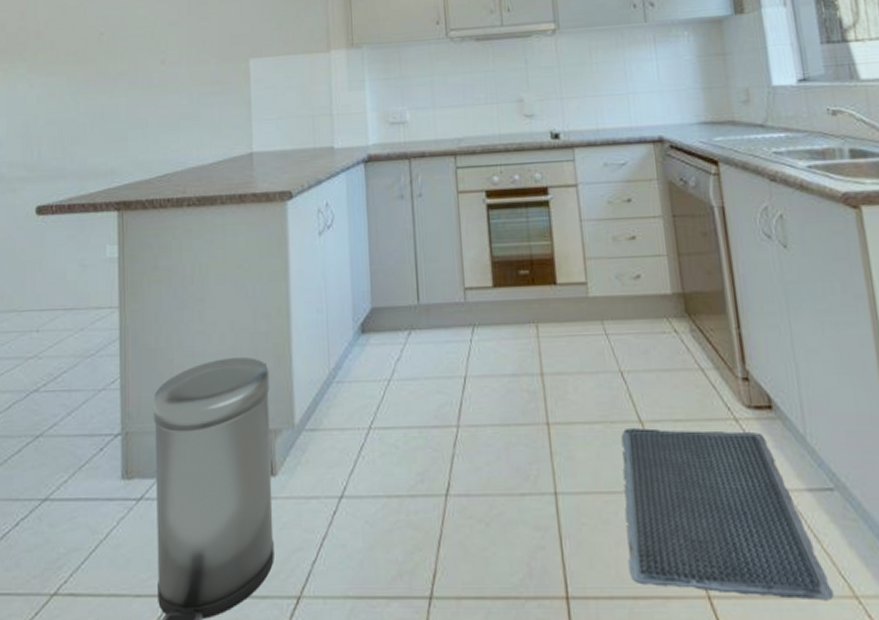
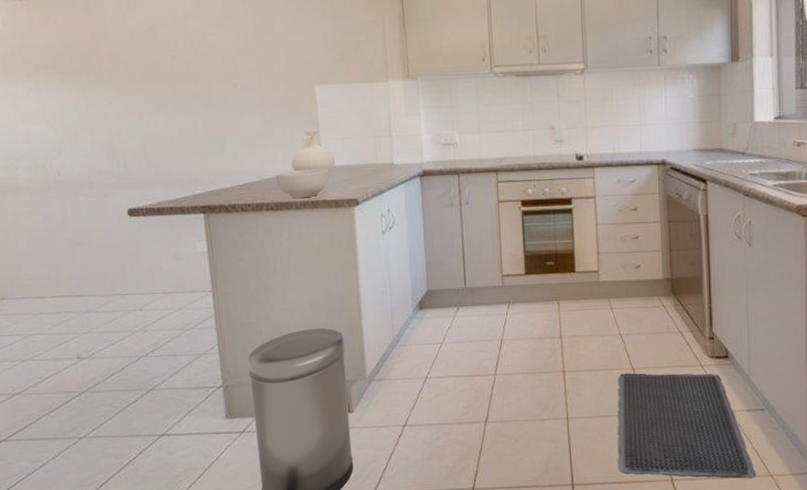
bowl: none [200,155,260,192] -> present [276,169,329,199]
ceramic jug: none [219,109,268,162] -> present [291,130,336,175]

